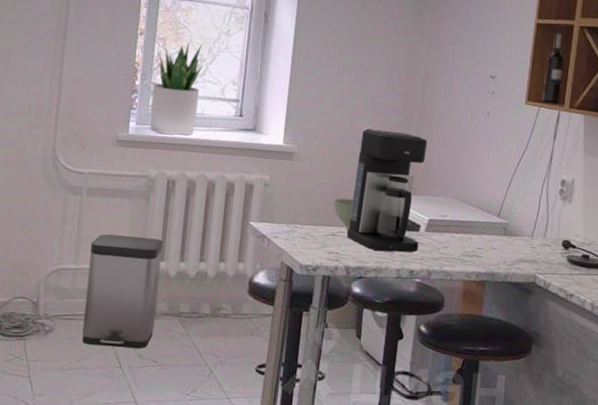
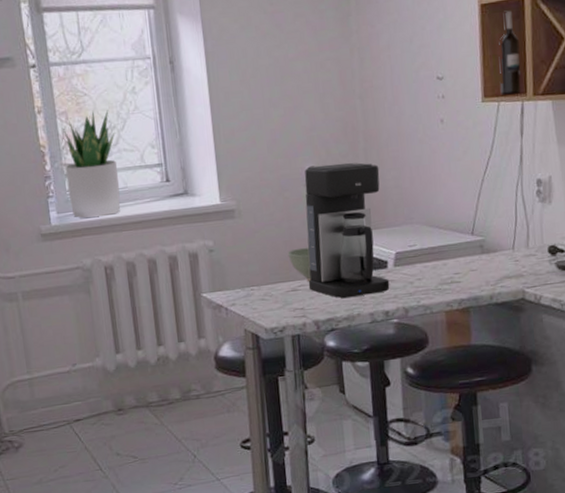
pedal bin: present [82,234,163,349] -> none [39,331,126,453]

